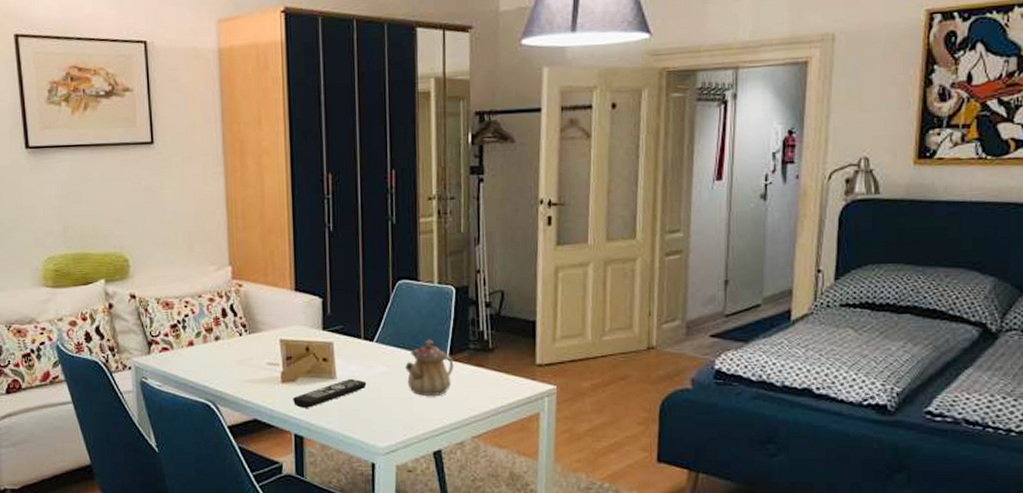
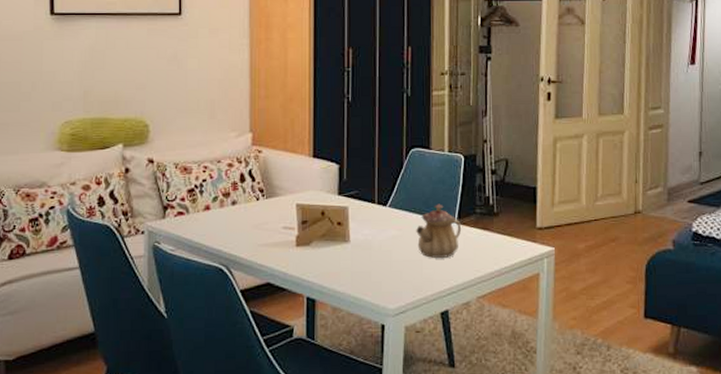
remote control: present [293,379,367,408] -> none [307,242,379,271]

